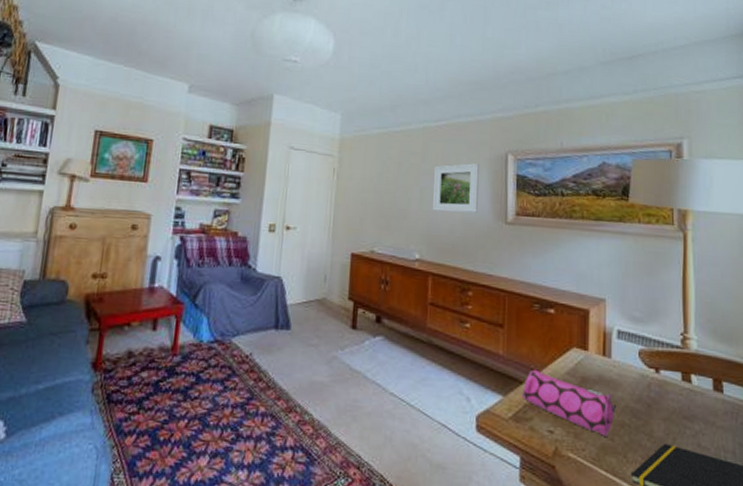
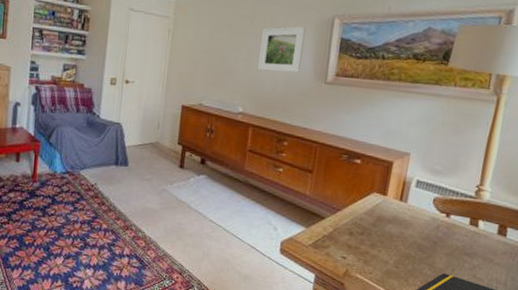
pencil case: present [522,369,617,436] -> none [322,208,406,264]

